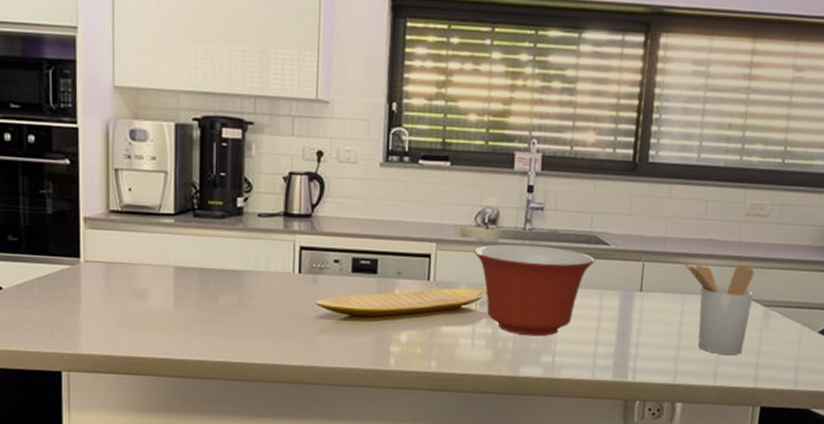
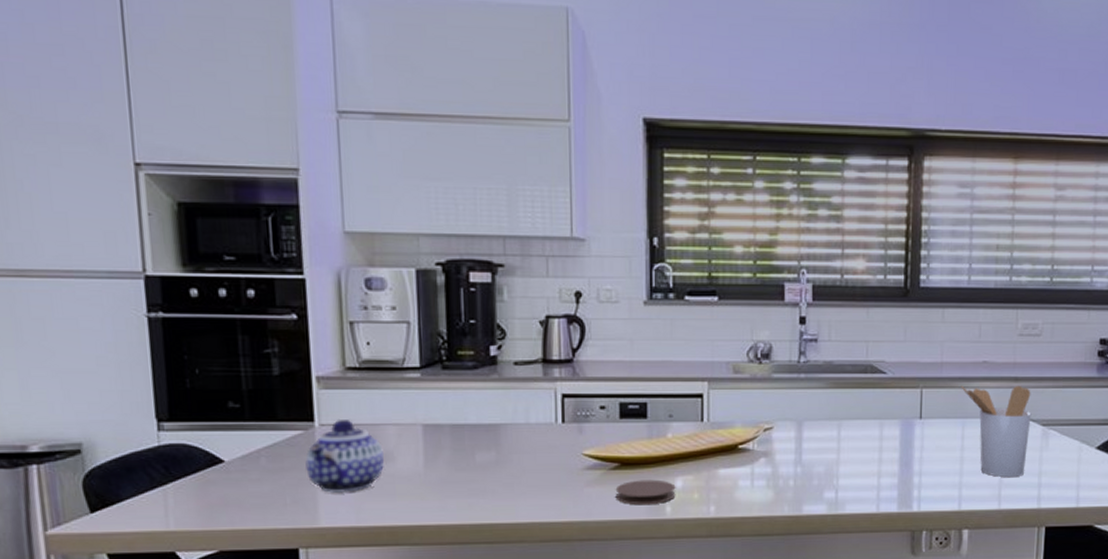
teapot: none [71,256,138,324] -> present [305,418,384,493]
coaster: none [344,331,400,356] -> present [615,479,676,505]
mixing bowl: present [474,244,595,337] -> none [748,378,873,473]

